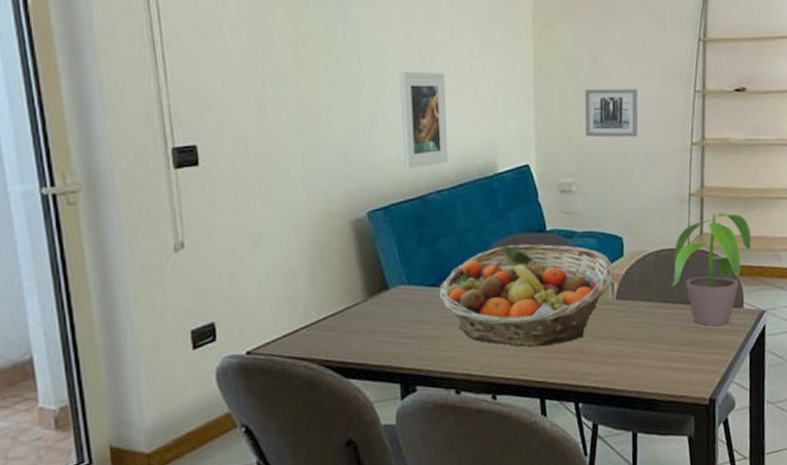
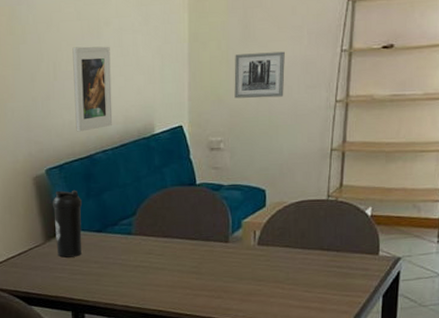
water bottle: none [375,236,413,318] -> present [52,190,82,258]
fruit basket: present [439,244,614,347] -> none [104,196,257,285]
potted plant: present [672,213,752,326] -> none [310,166,391,271]

